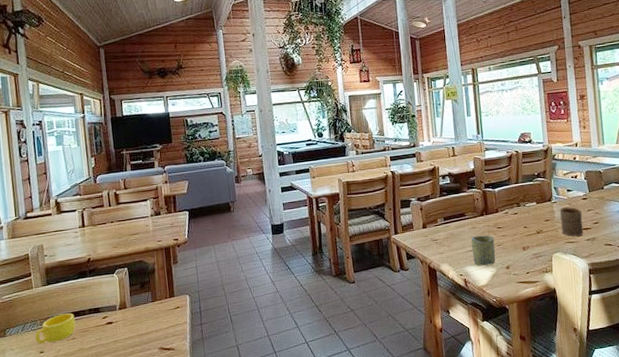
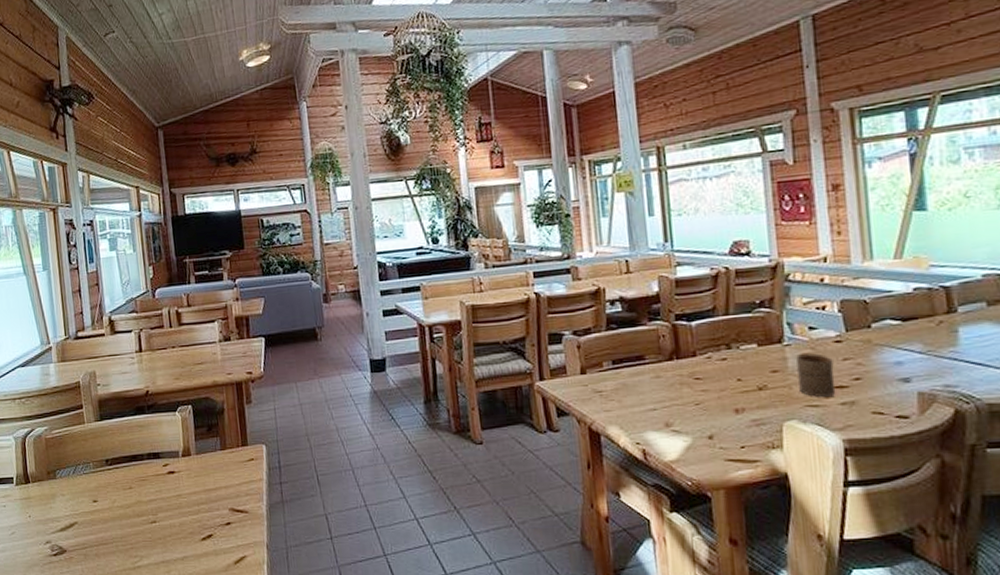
cup: present [35,313,76,345] -> none [87,456,133,492]
cup: present [471,235,496,266] -> none [654,388,692,432]

